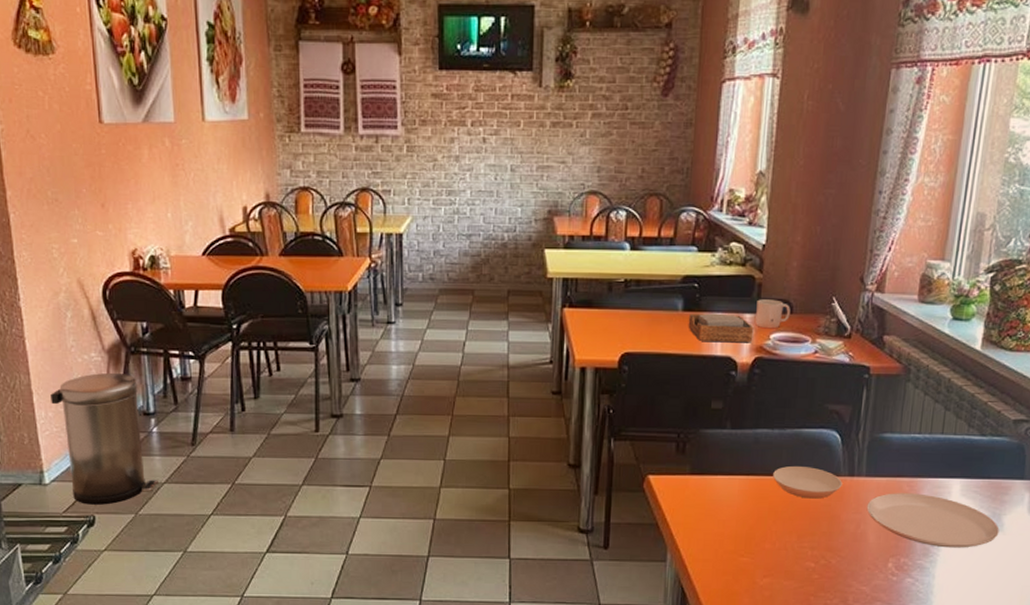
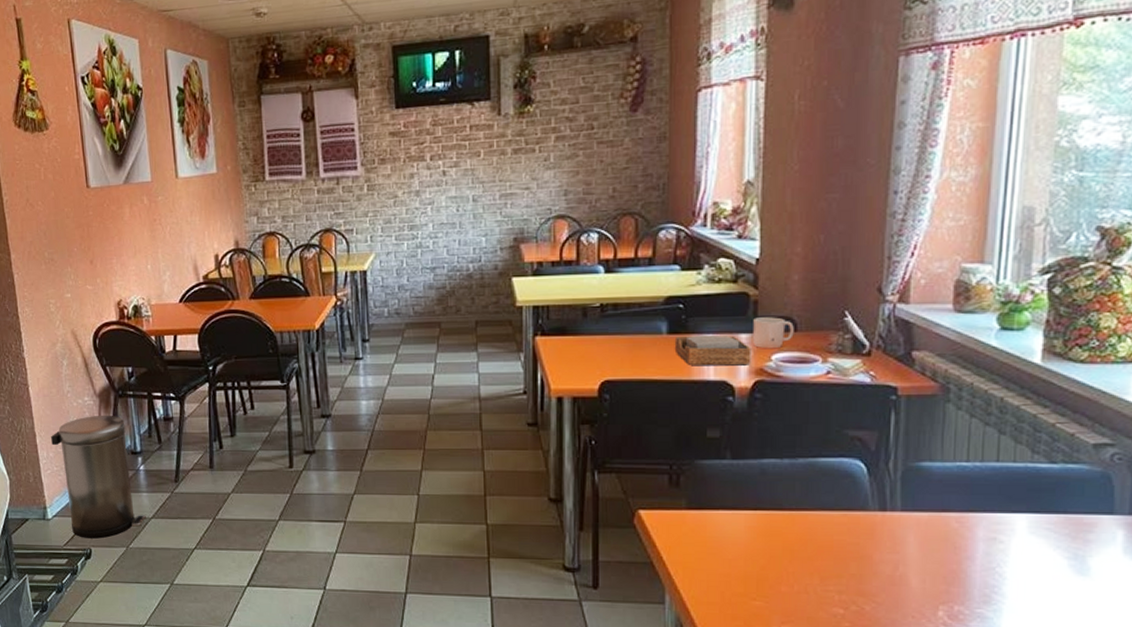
saucer: present [773,465,842,499] -> none [785,499,872,536]
plate: present [866,493,999,548] -> none [905,530,1085,596]

